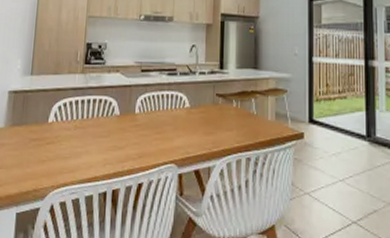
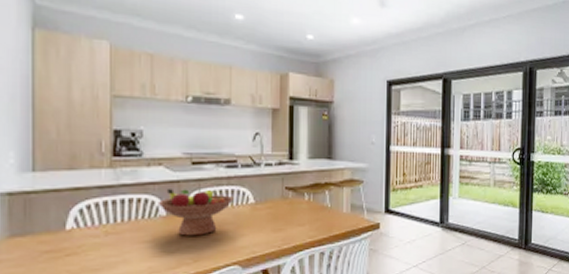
fruit bowl: none [113,92,173,134] -> present [157,189,234,236]

